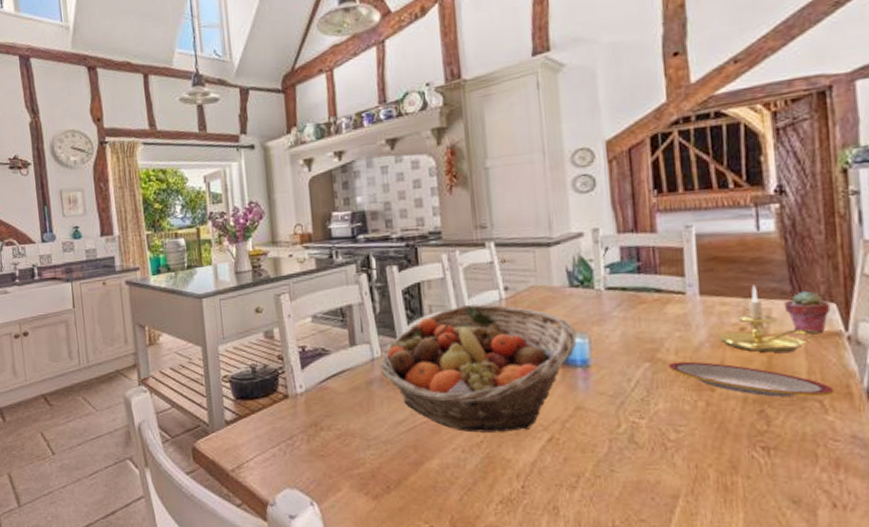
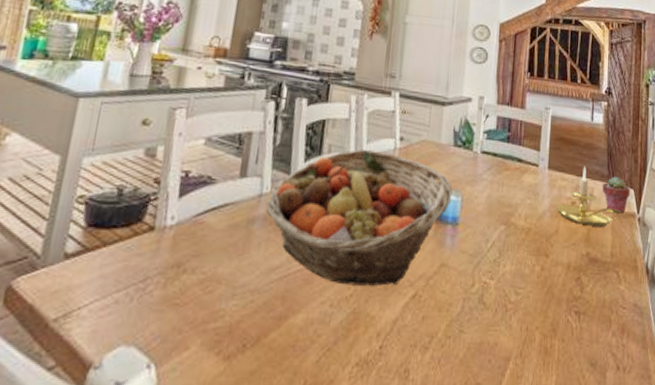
plate: present [668,361,835,397] -> none [518,227,627,269]

